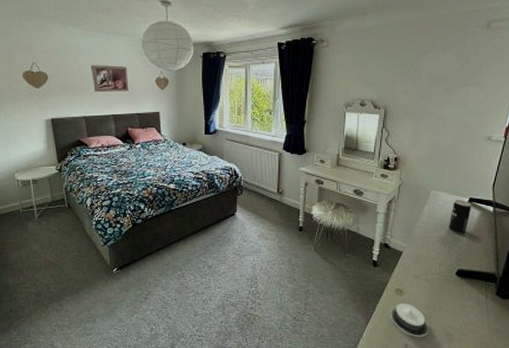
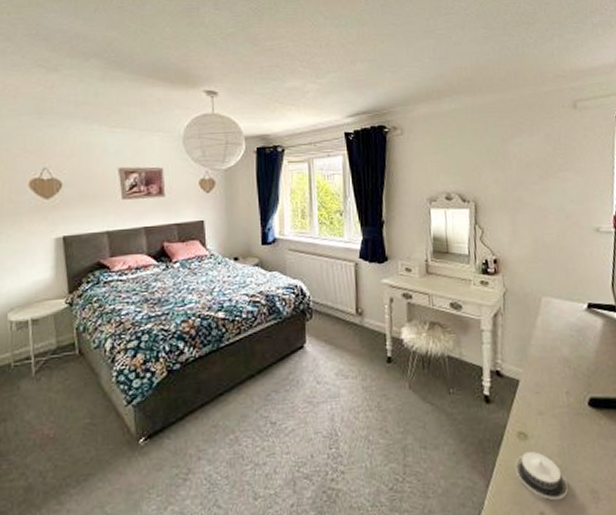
beverage can: present [448,200,471,234] -> none [569,306,593,351]

